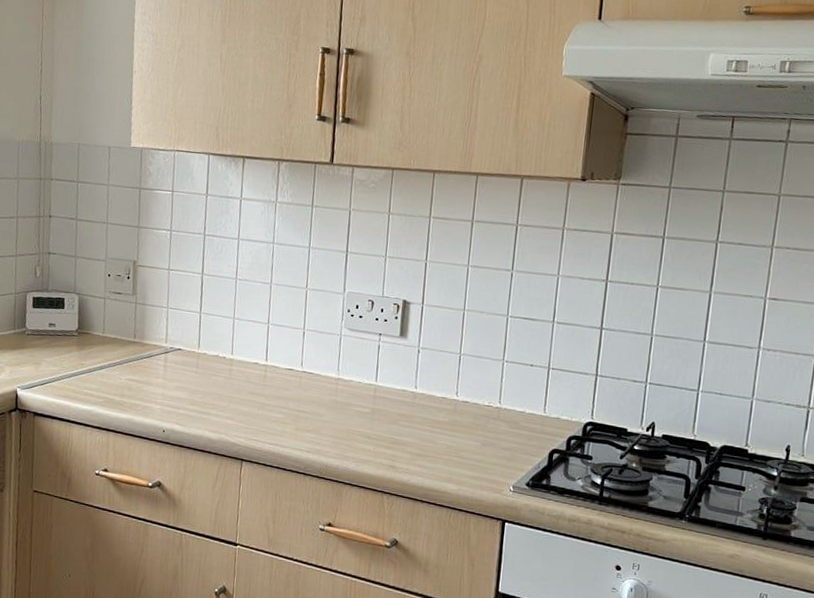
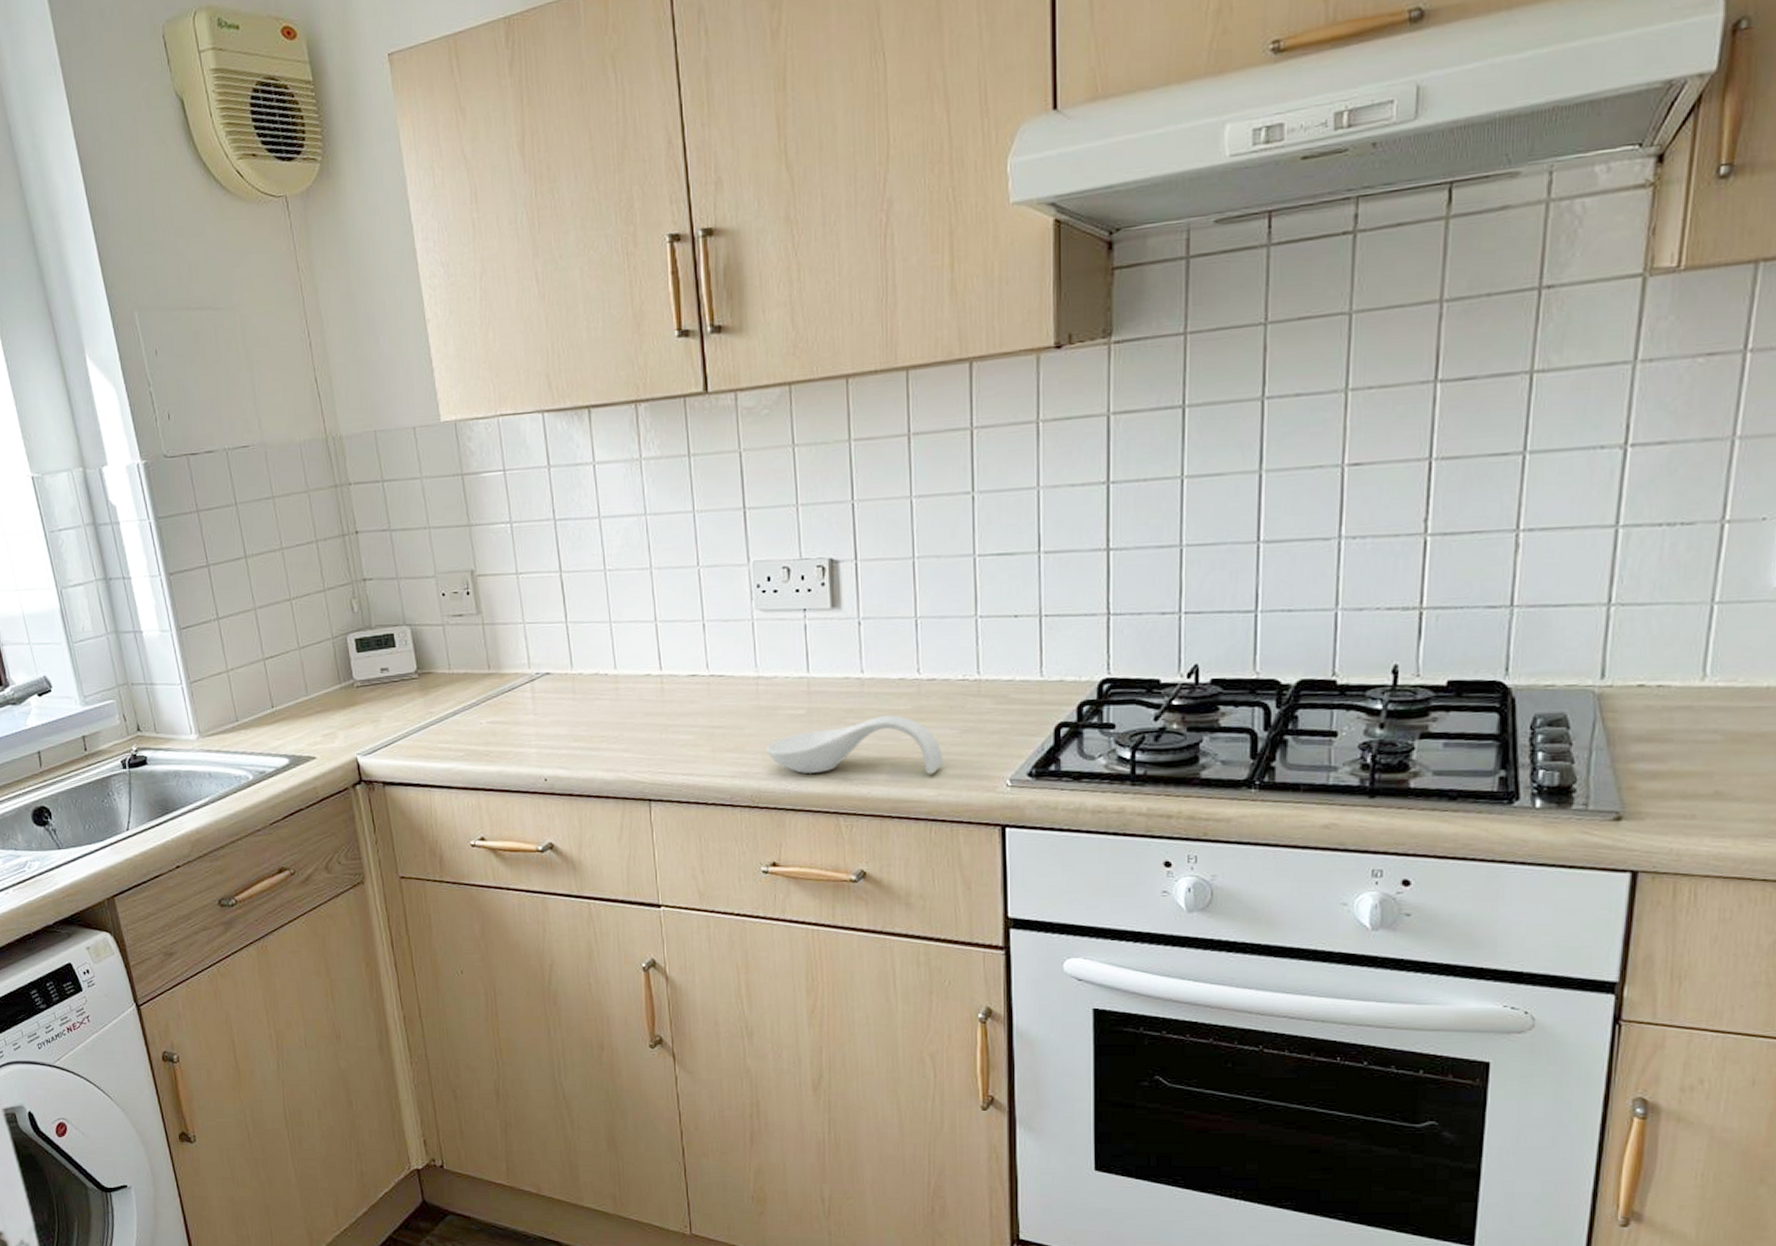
spoon rest: none [336,423,467,473] -> present [765,715,943,774]

